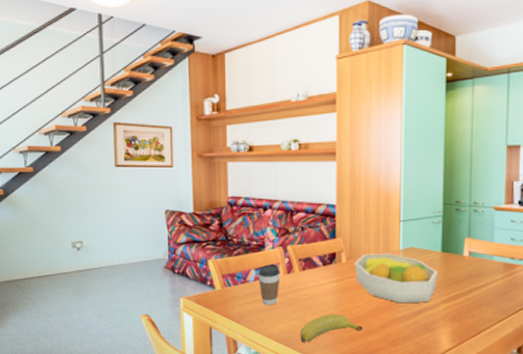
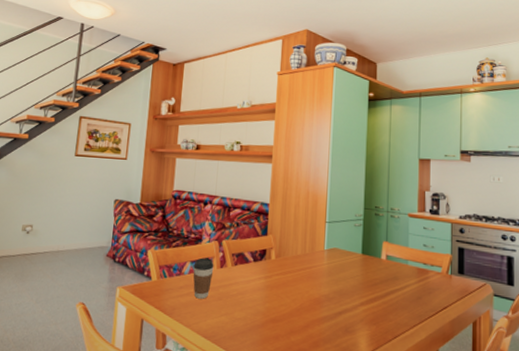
banana: present [300,314,363,342] -> none [227,311,287,340]
fruit bowl: present [354,253,438,304] -> none [282,252,358,304]

